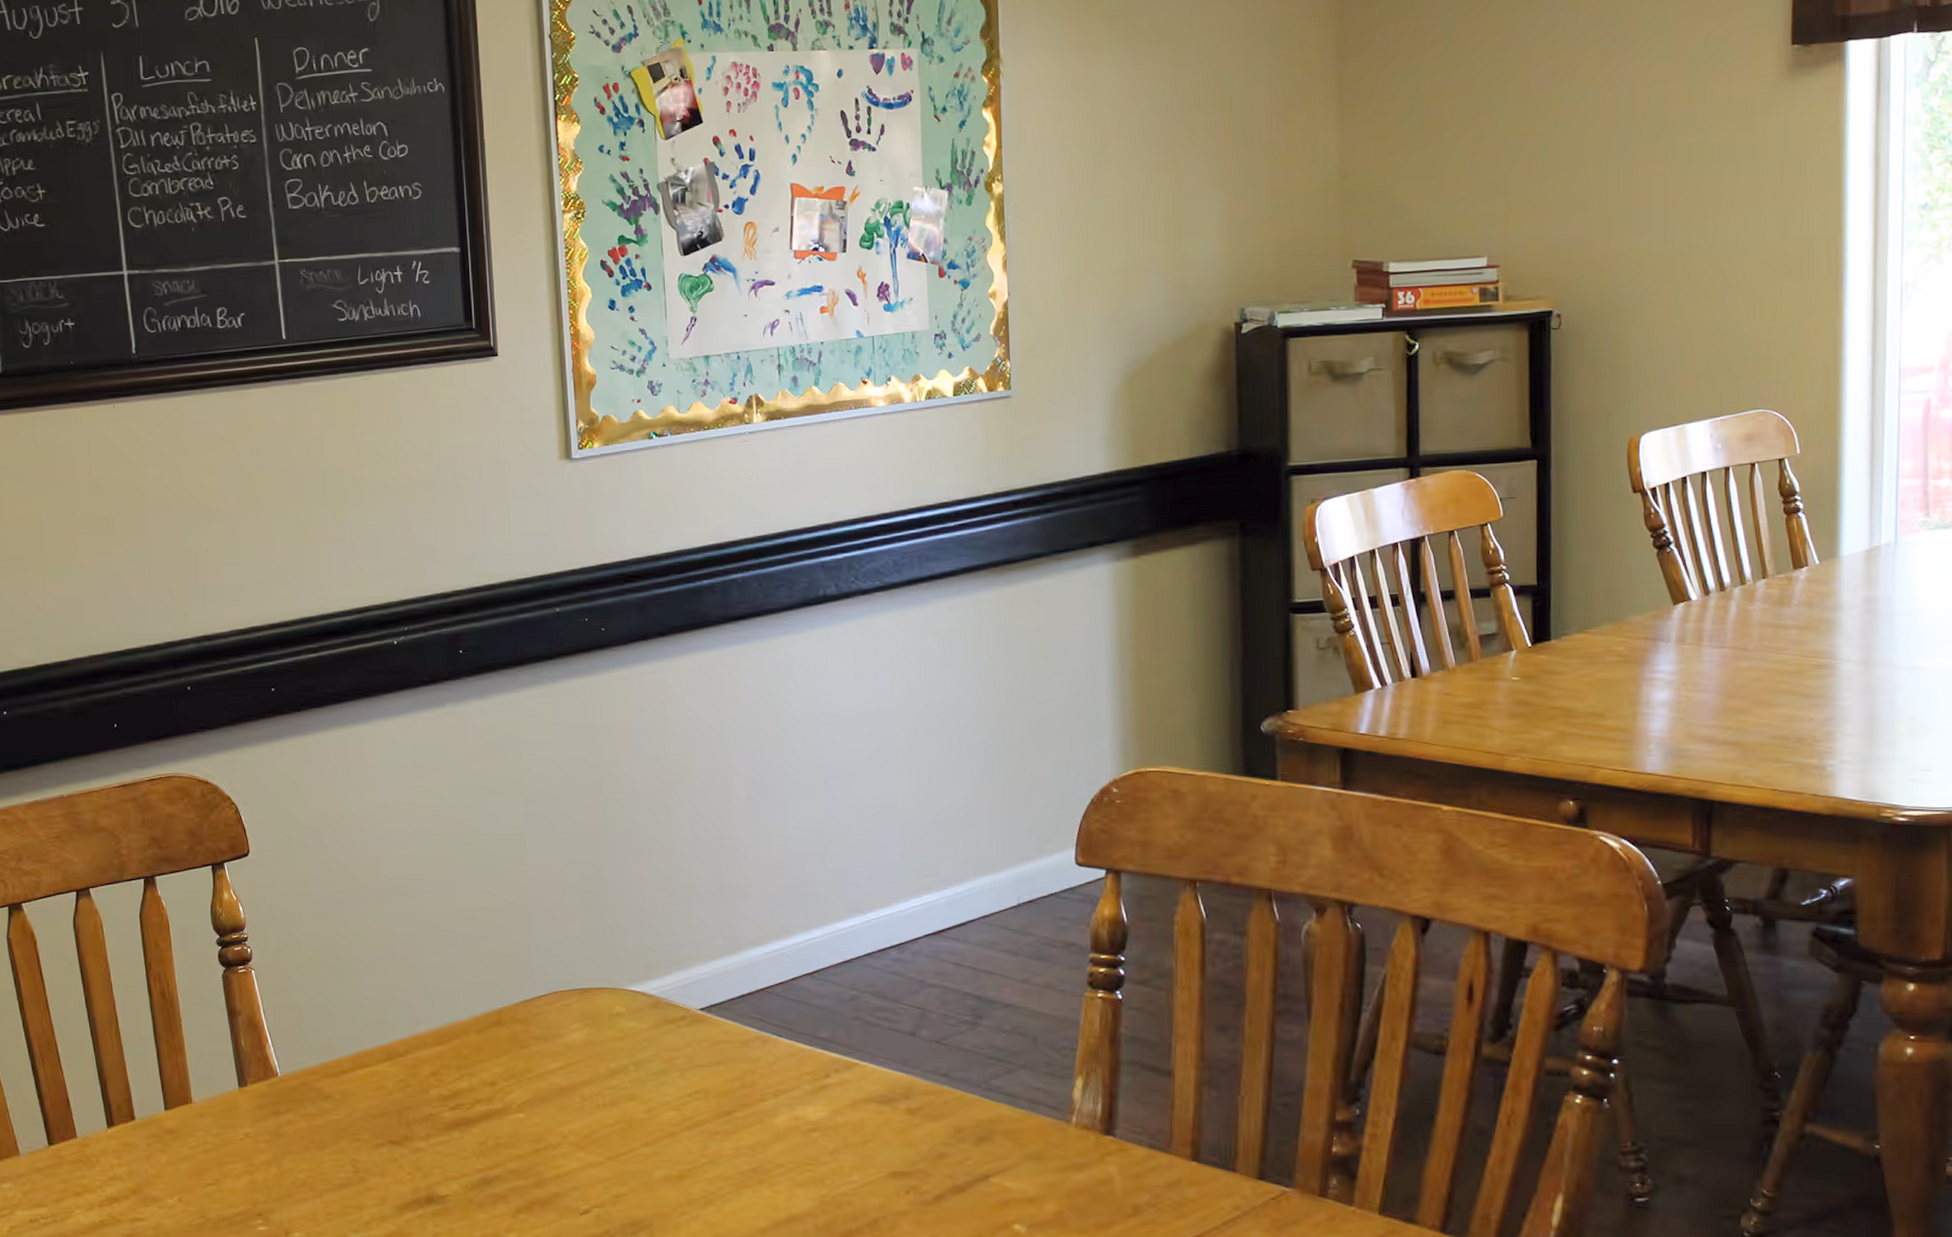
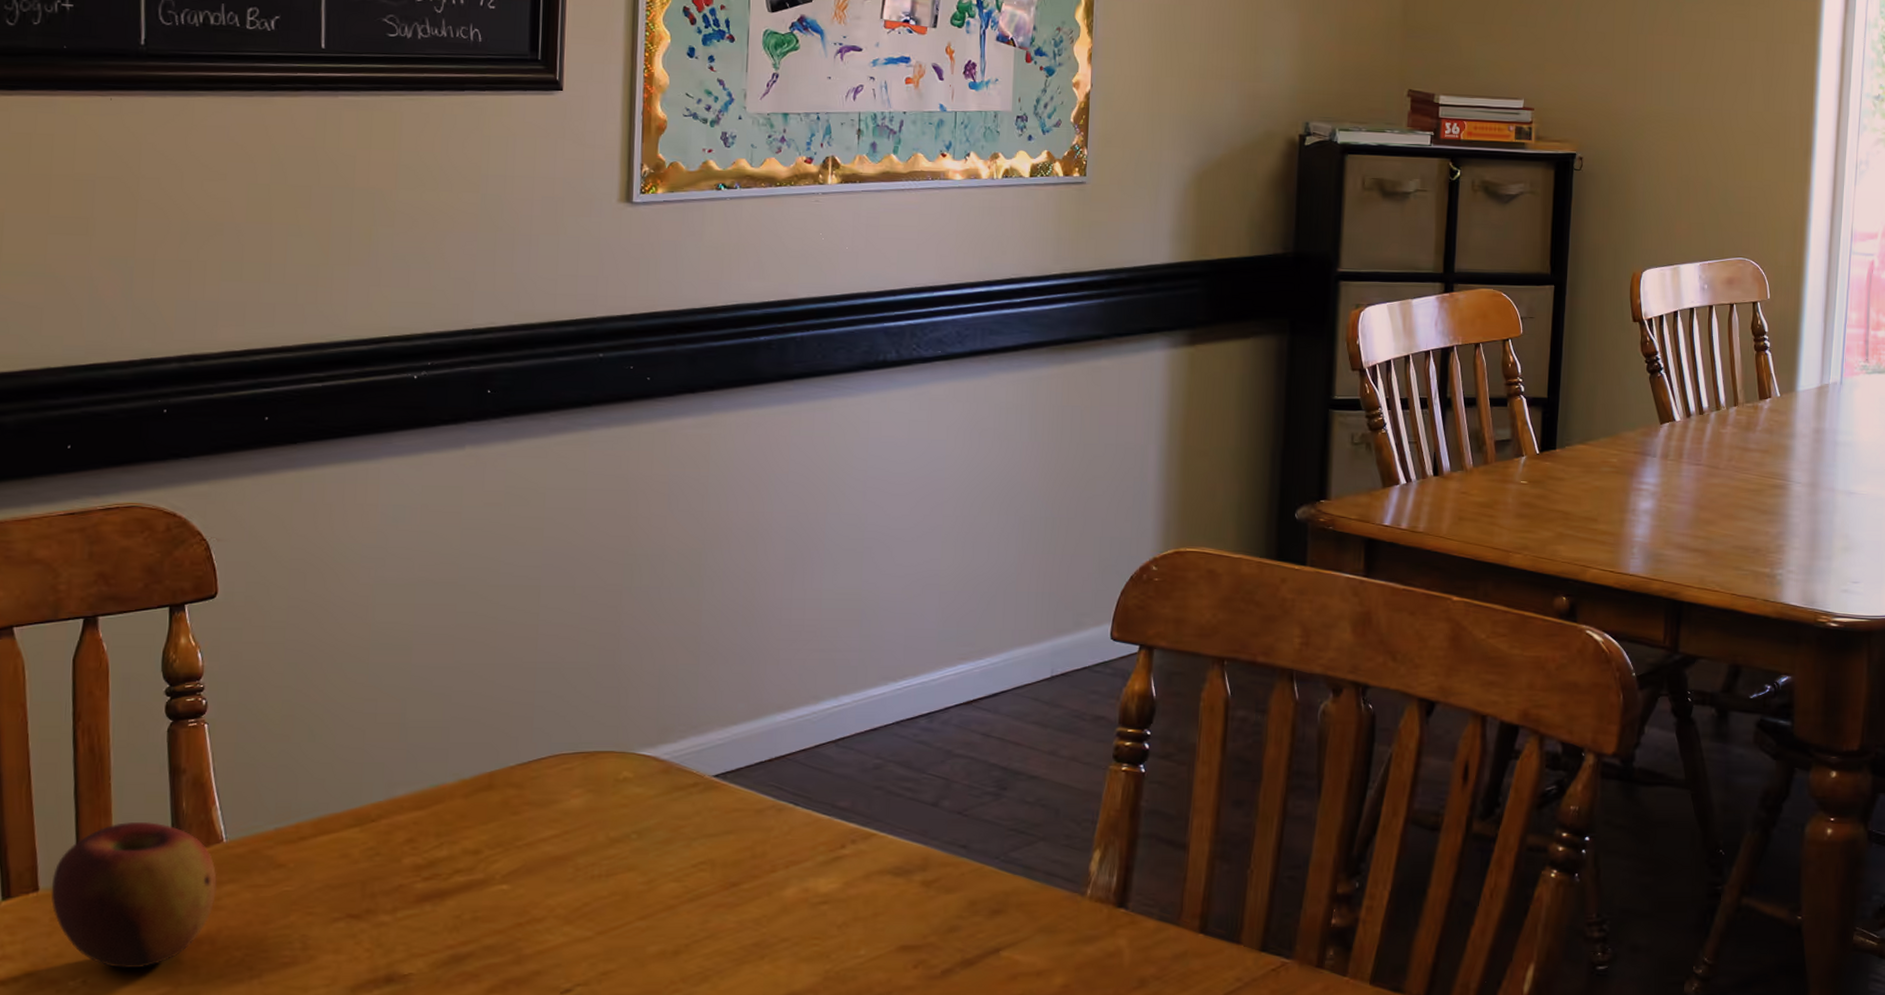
apple: none [144,1059,277,1189] -> present [51,822,217,969]

